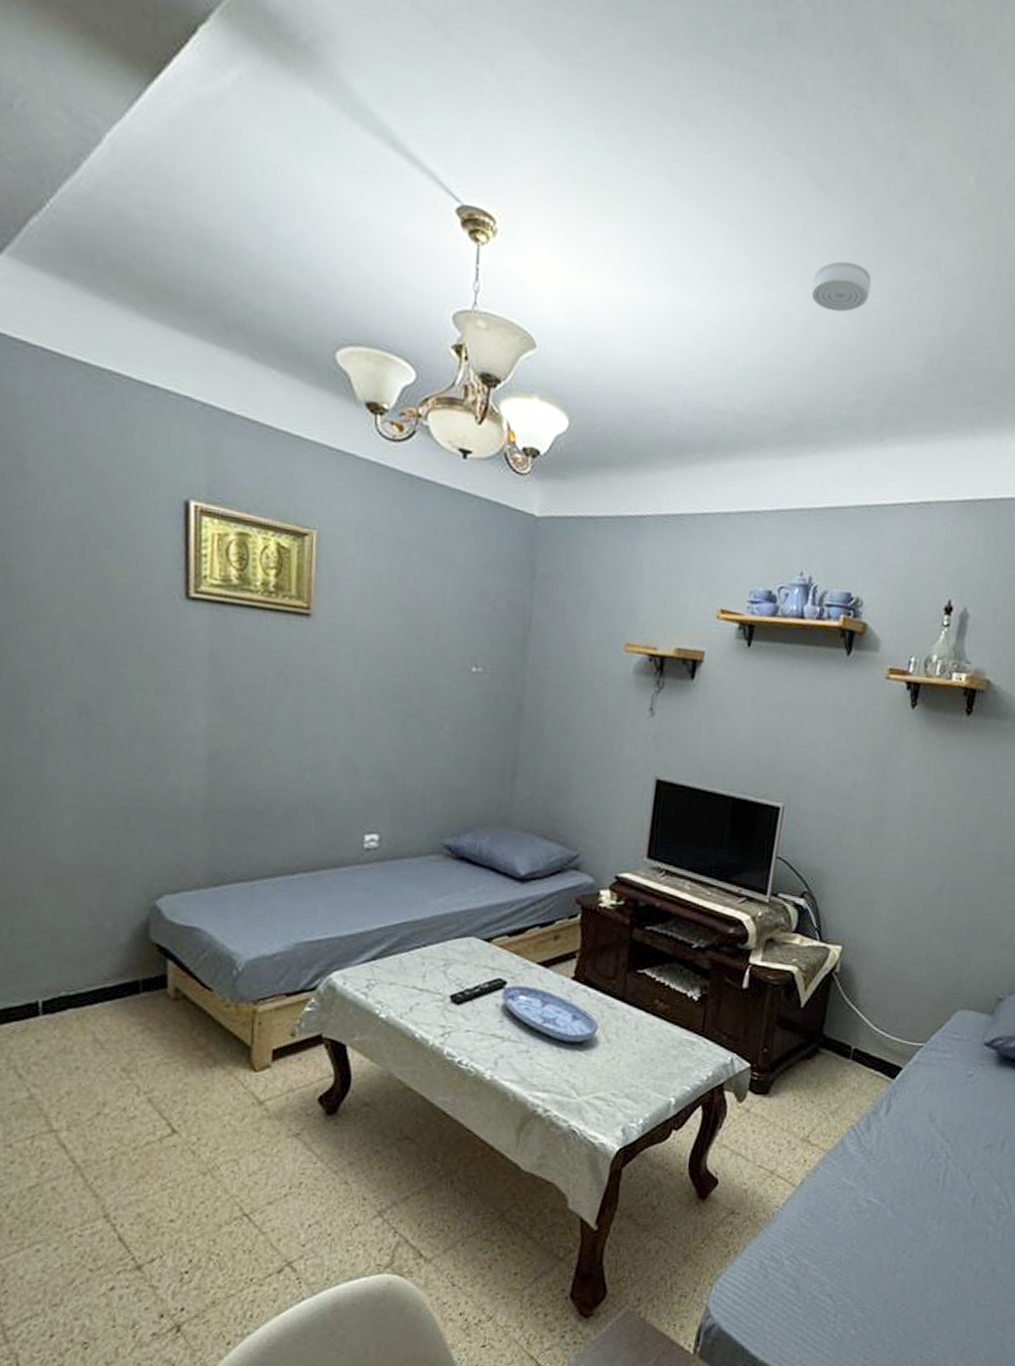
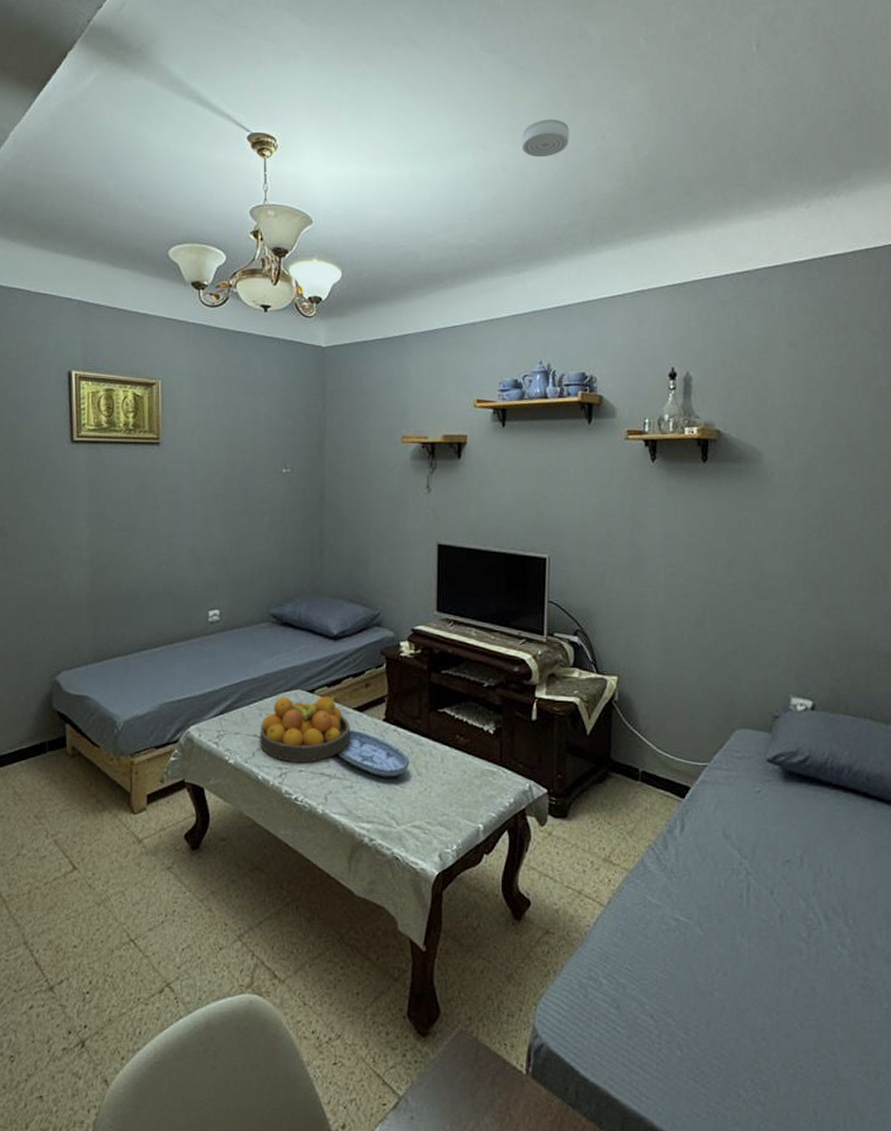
fruit bowl: none [420,944,532,1022] -> present [260,695,351,762]

